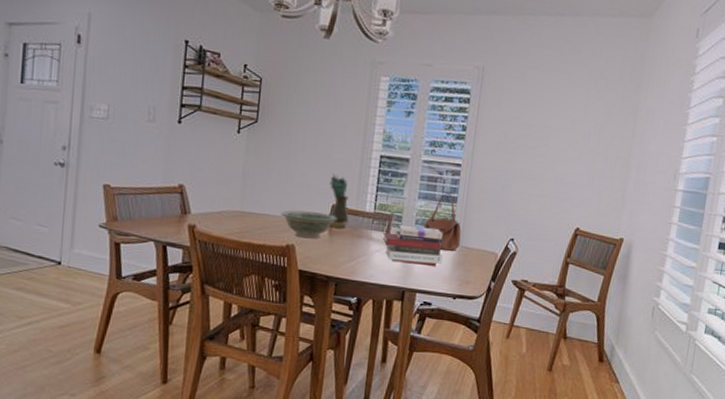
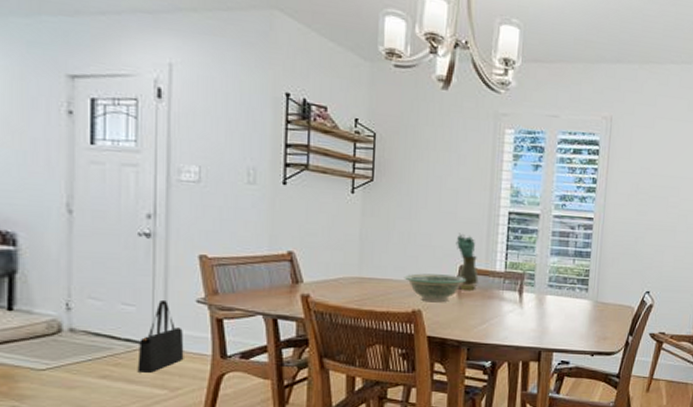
tote bag: none [47,223,87,288] -> present [137,299,184,373]
books: present [382,224,443,266] -> none [515,282,578,324]
handbag: present [423,193,461,252] -> none [557,248,596,308]

